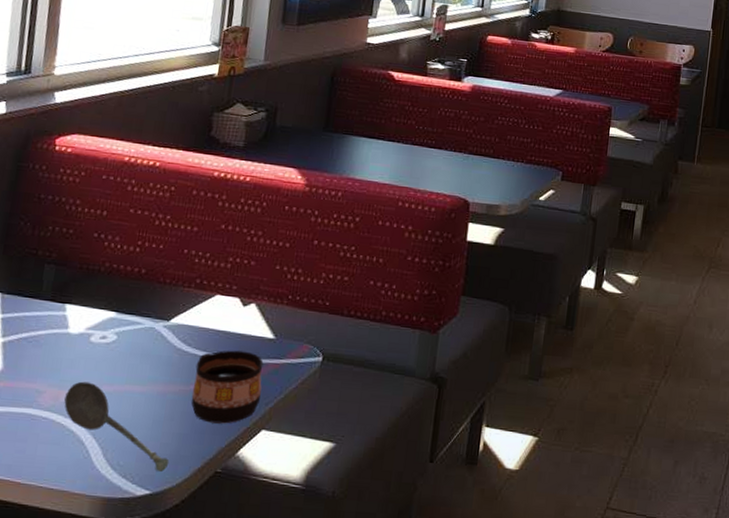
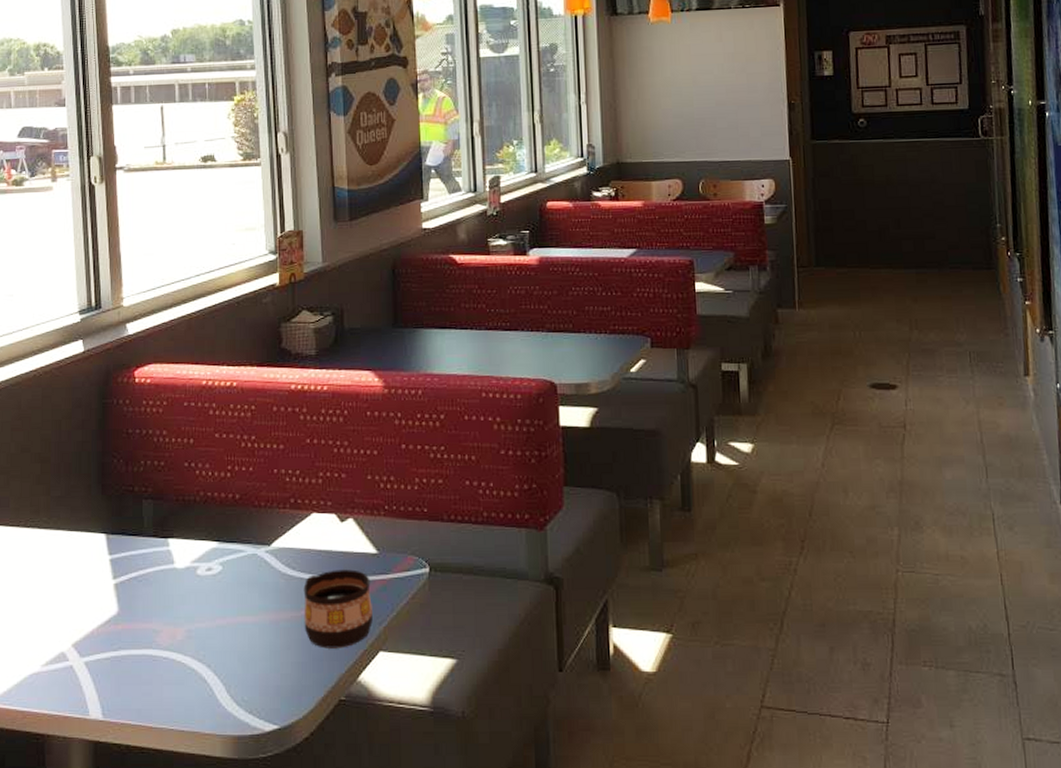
soupspoon: present [64,381,170,471] -> none [182,617,292,704]

